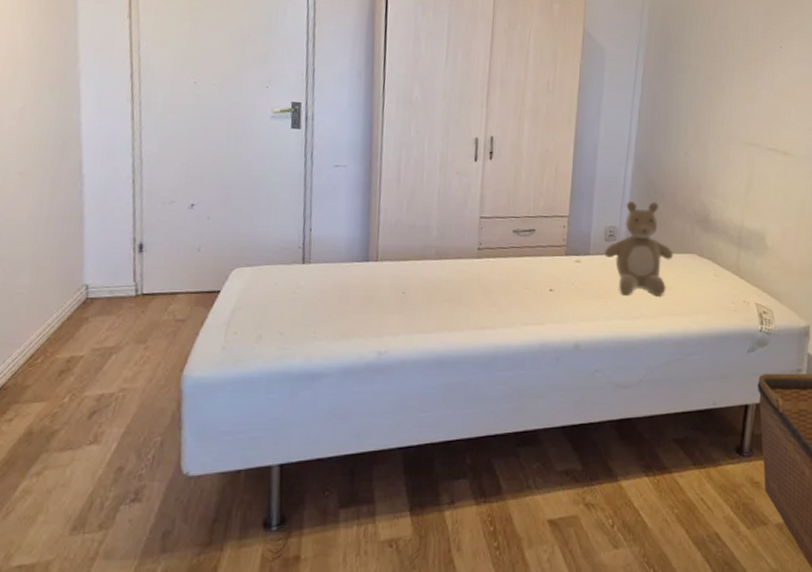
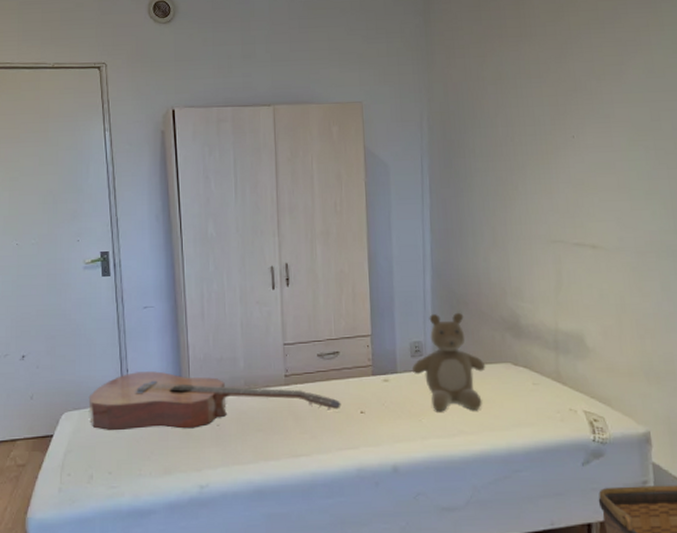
guitar: none [263,232,532,294] -> present [88,371,341,430]

